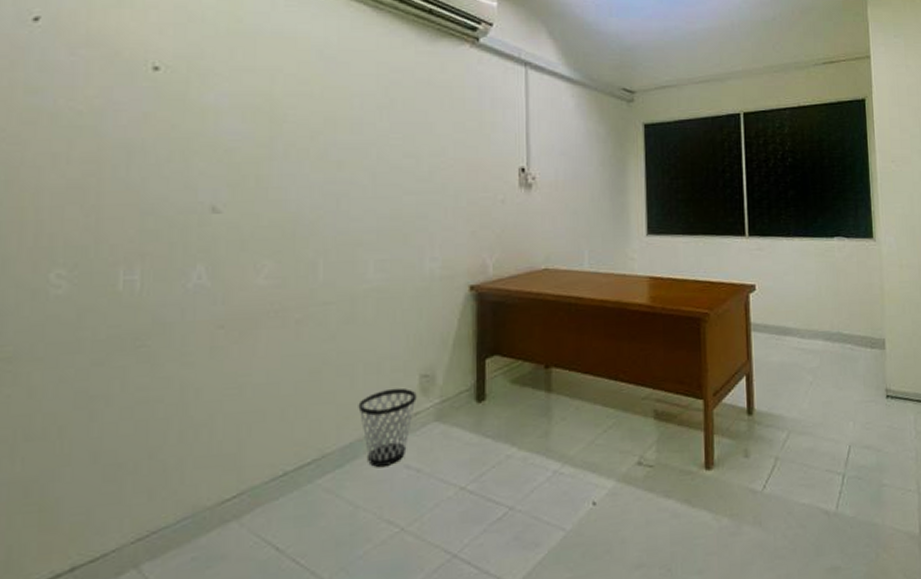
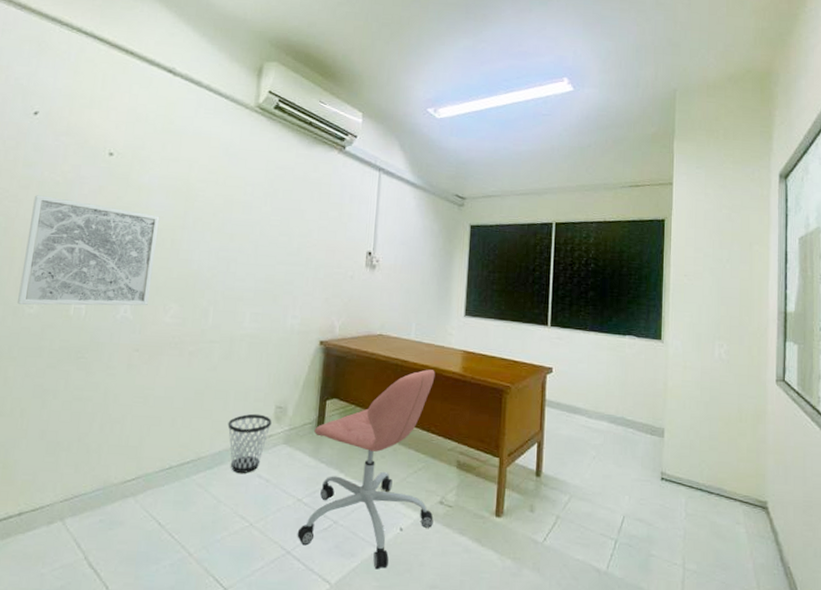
wall art: none [37,132,236,284] -> present [18,195,160,306]
office chair: none [464,304,632,557] -> present [297,369,435,570]

